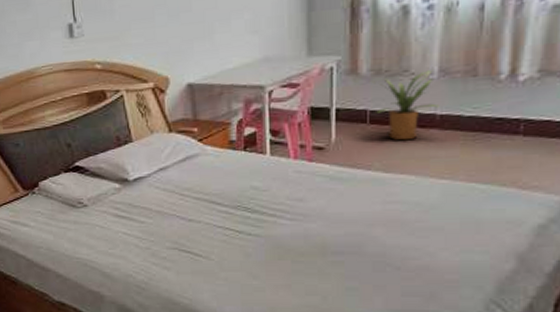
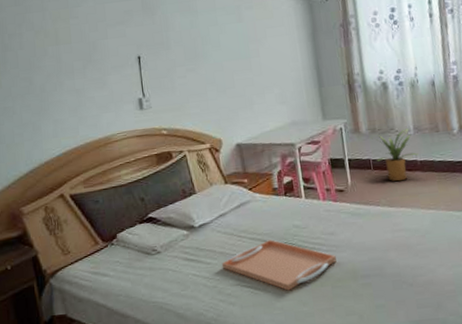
serving tray: none [157,201,302,261] -> present [221,240,337,291]

